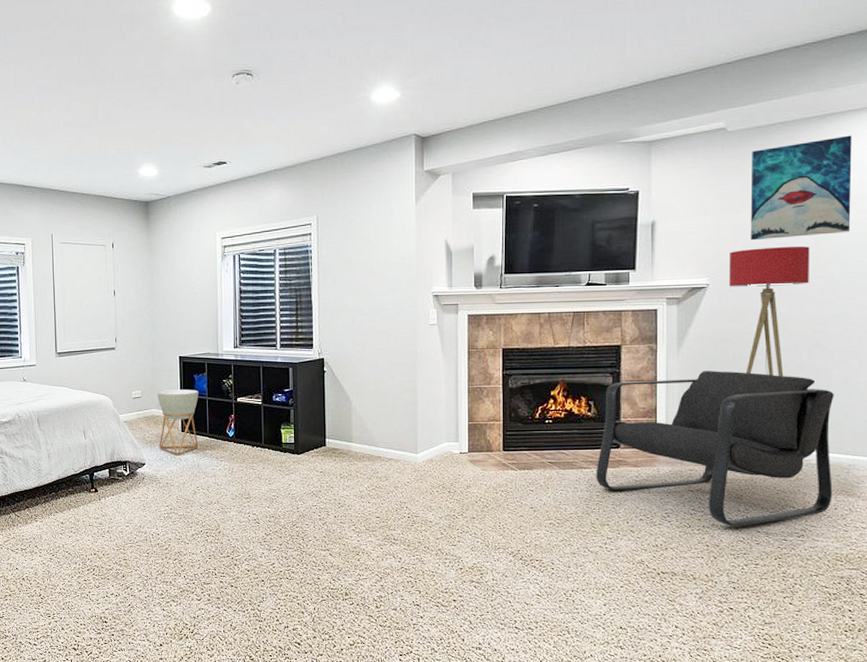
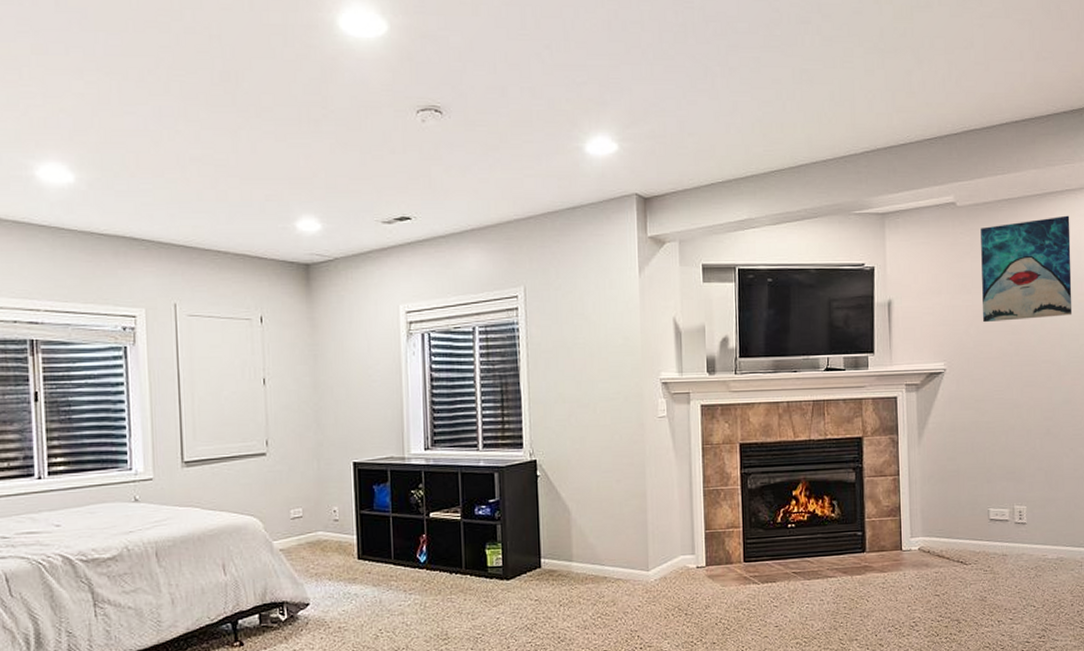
planter: present [157,389,199,456] -> none [325,504,380,591]
armchair: present [596,371,834,526] -> none [842,462,1069,632]
floor lamp: present [729,246,810,377] -> none [964,328,1038,468]

